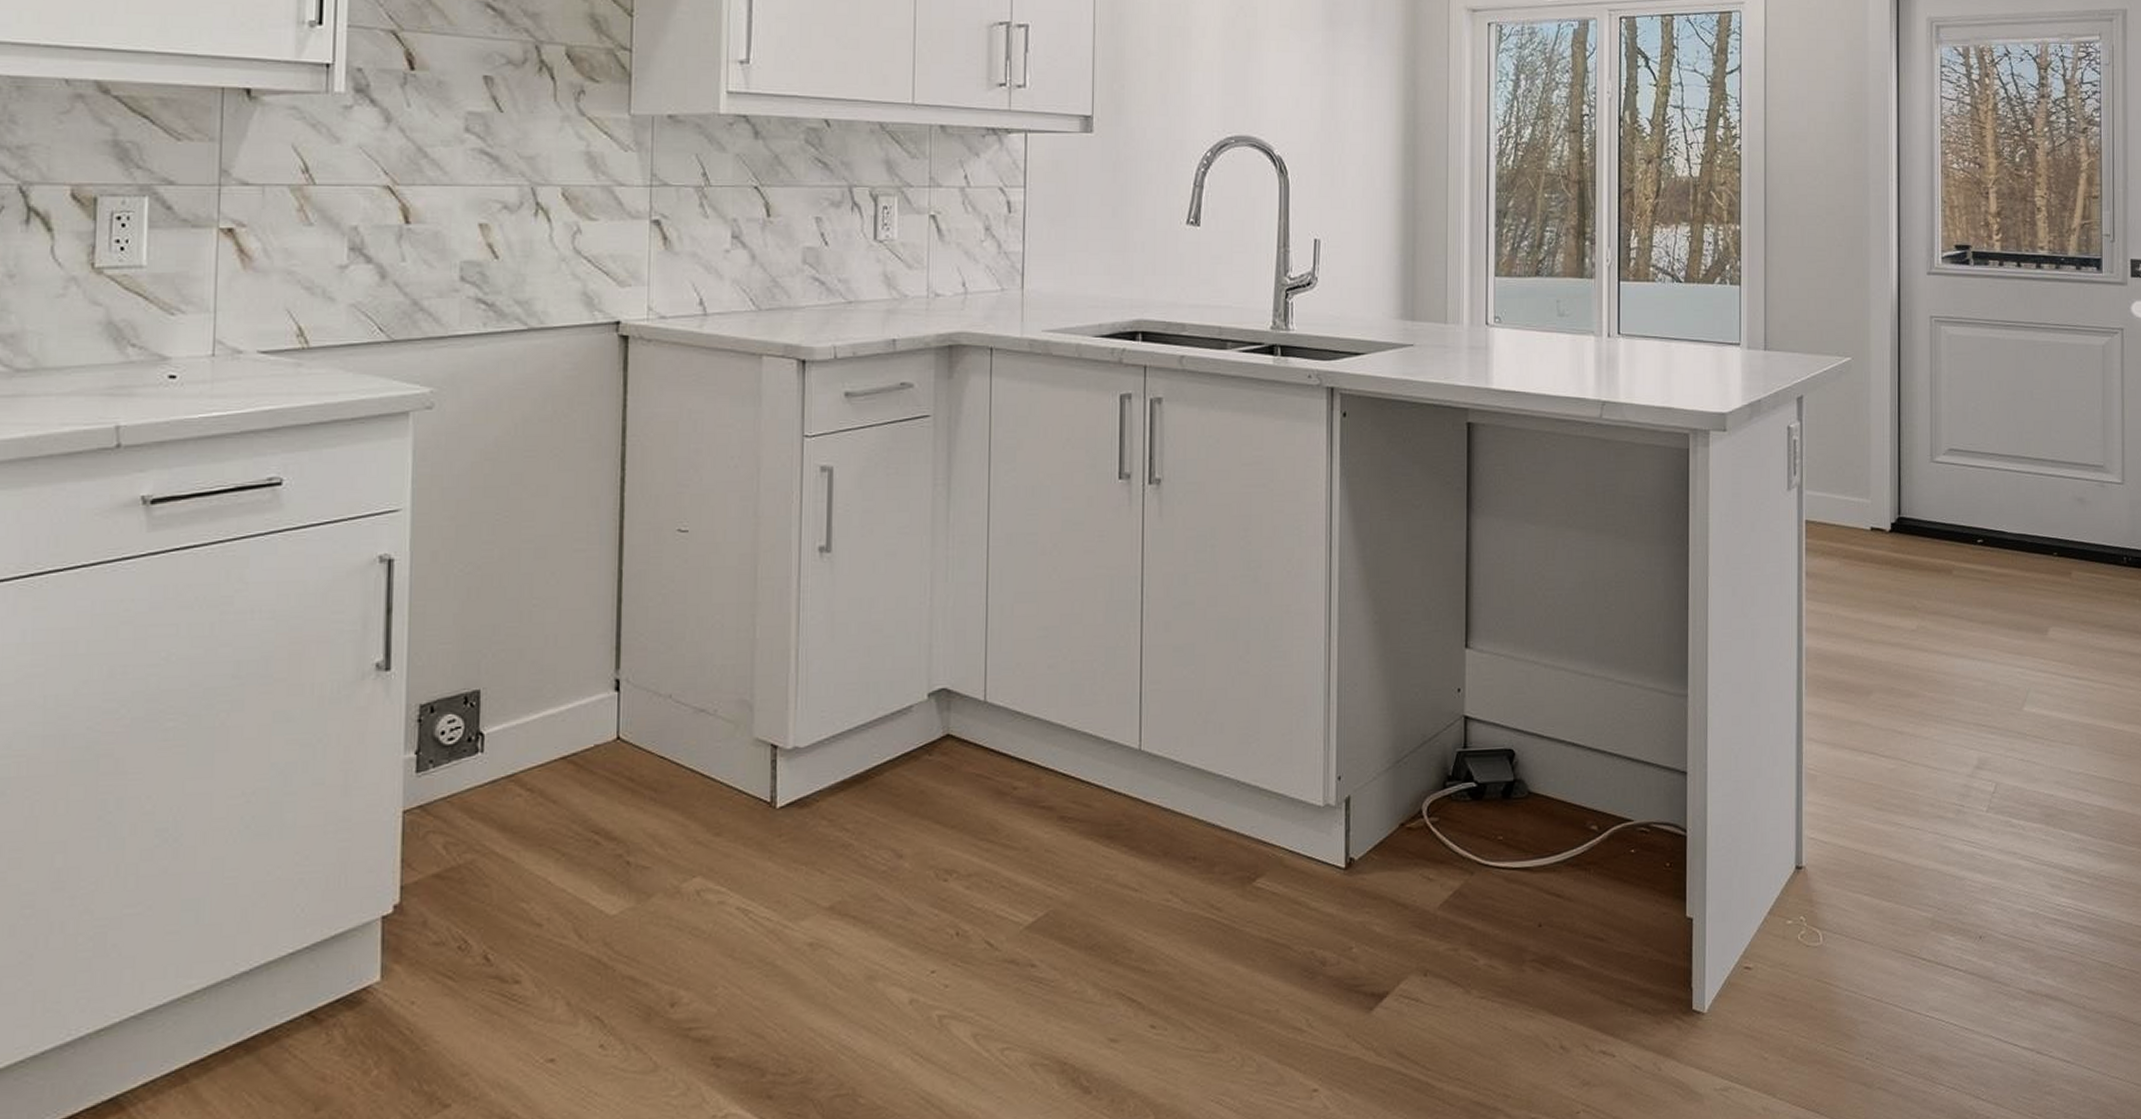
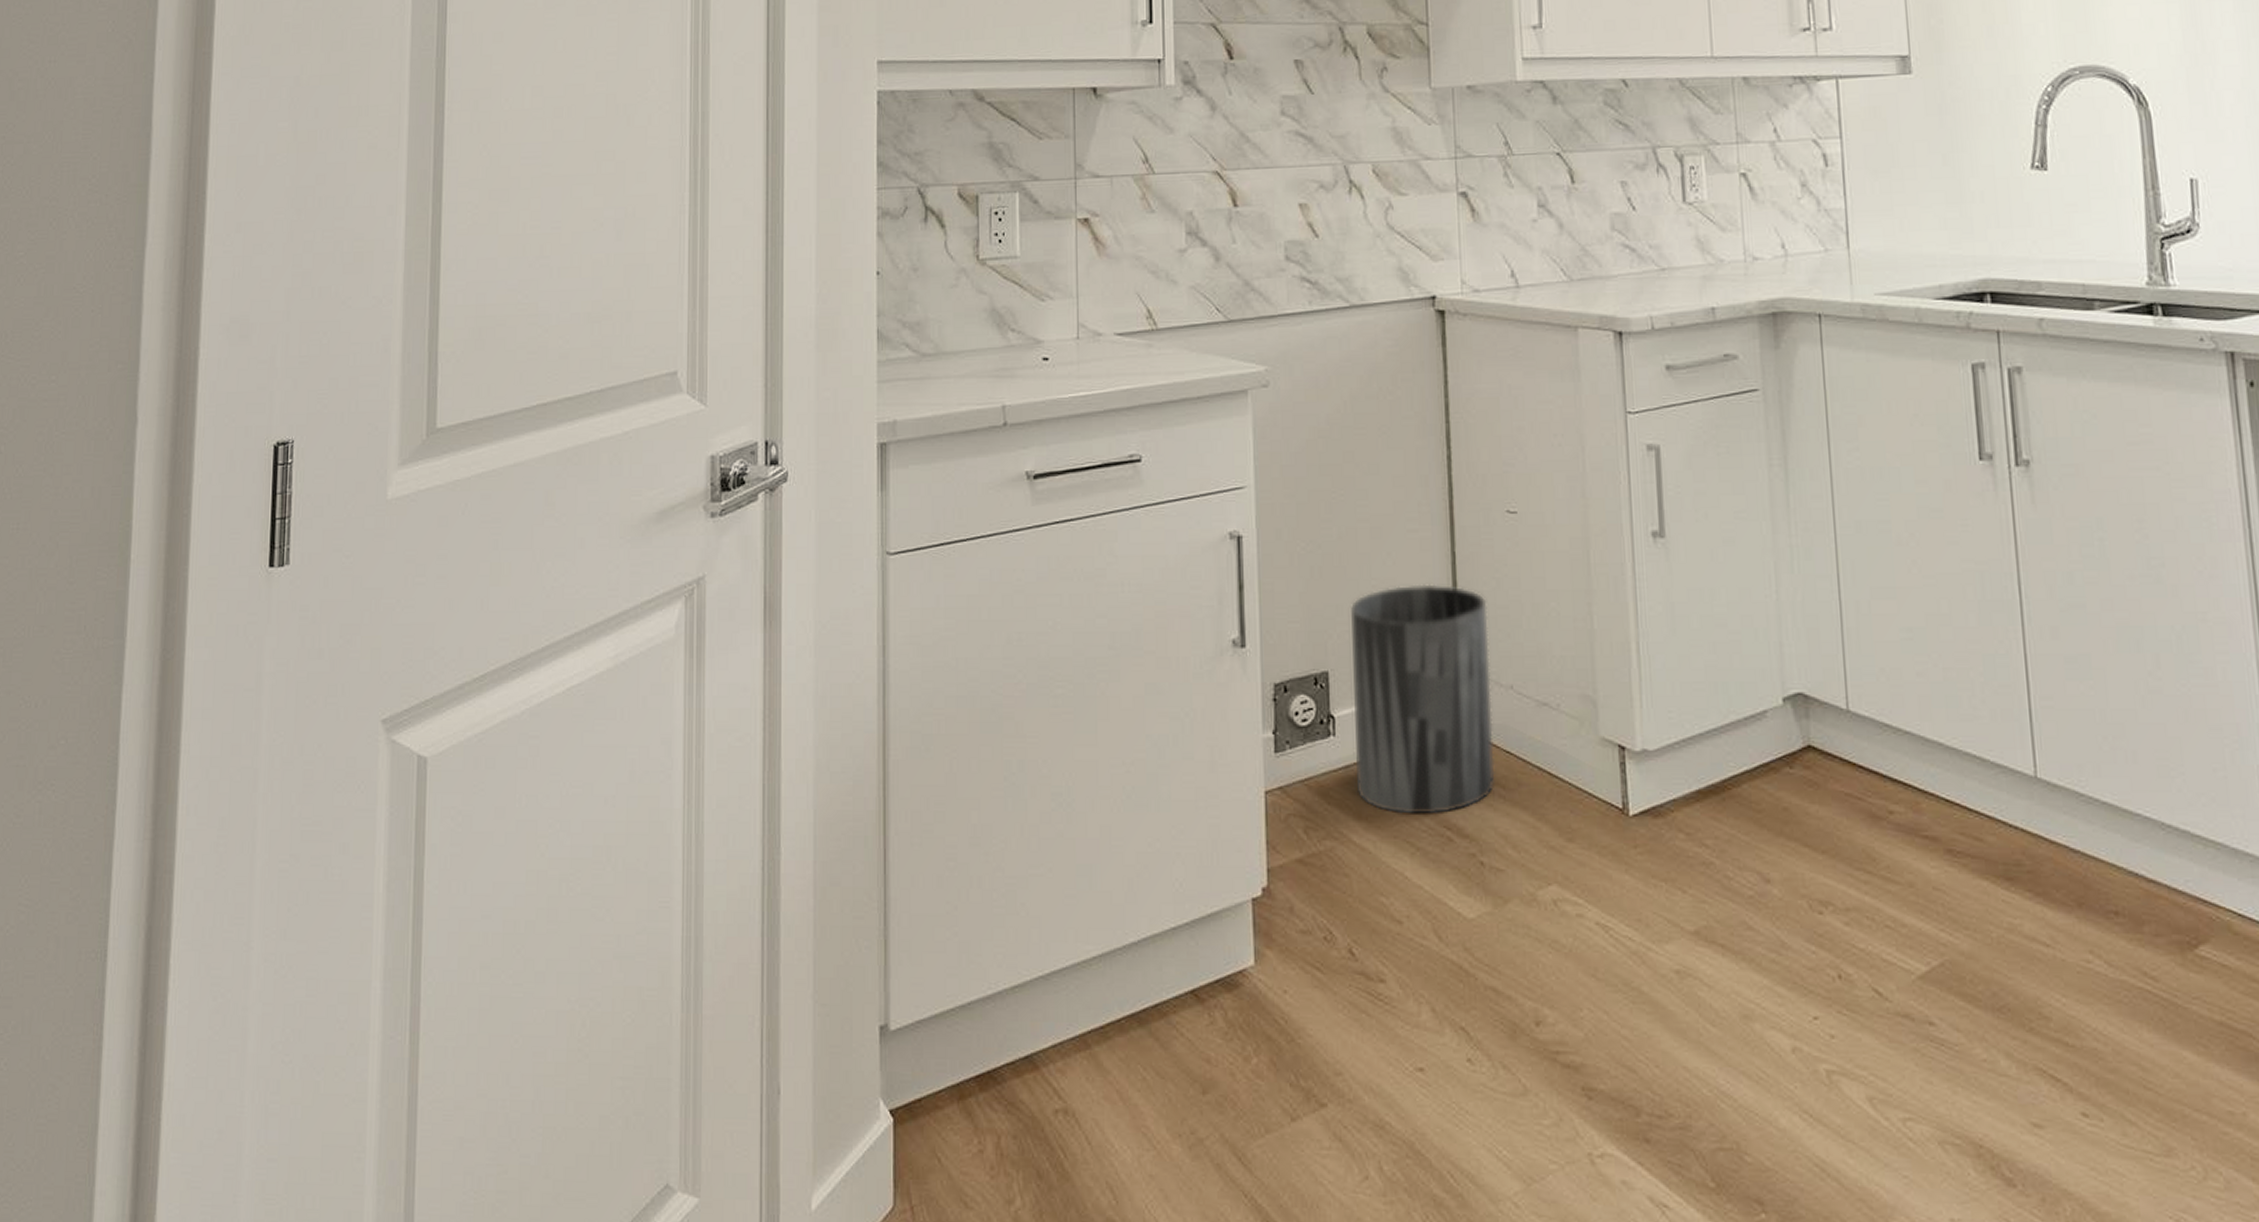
trash can: none [502,601,652,823] -> present [1349,584,1495,815]

